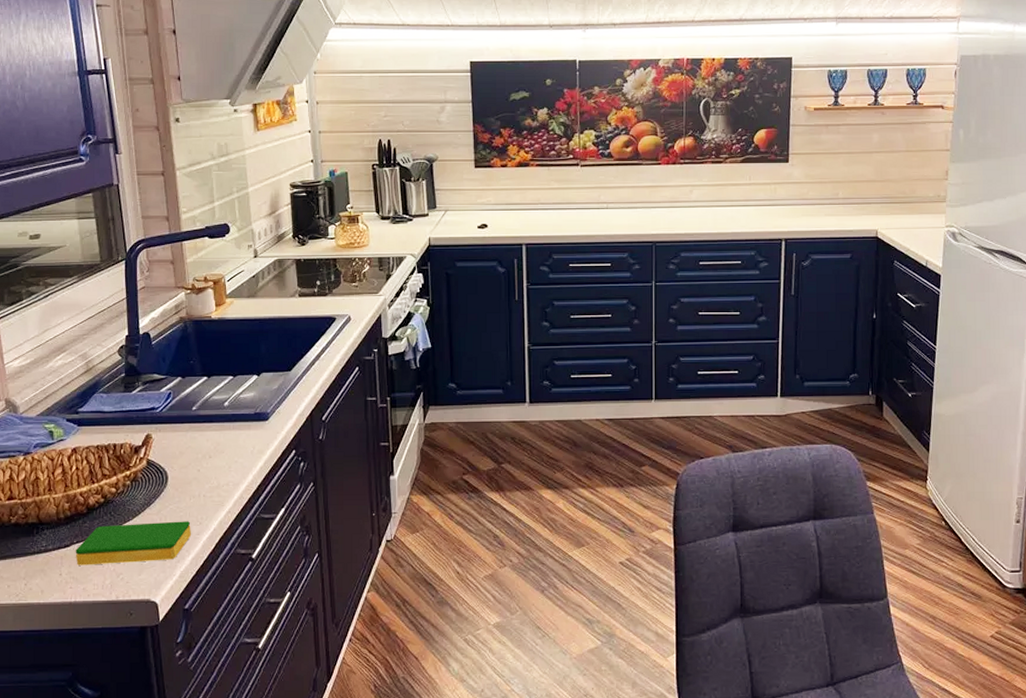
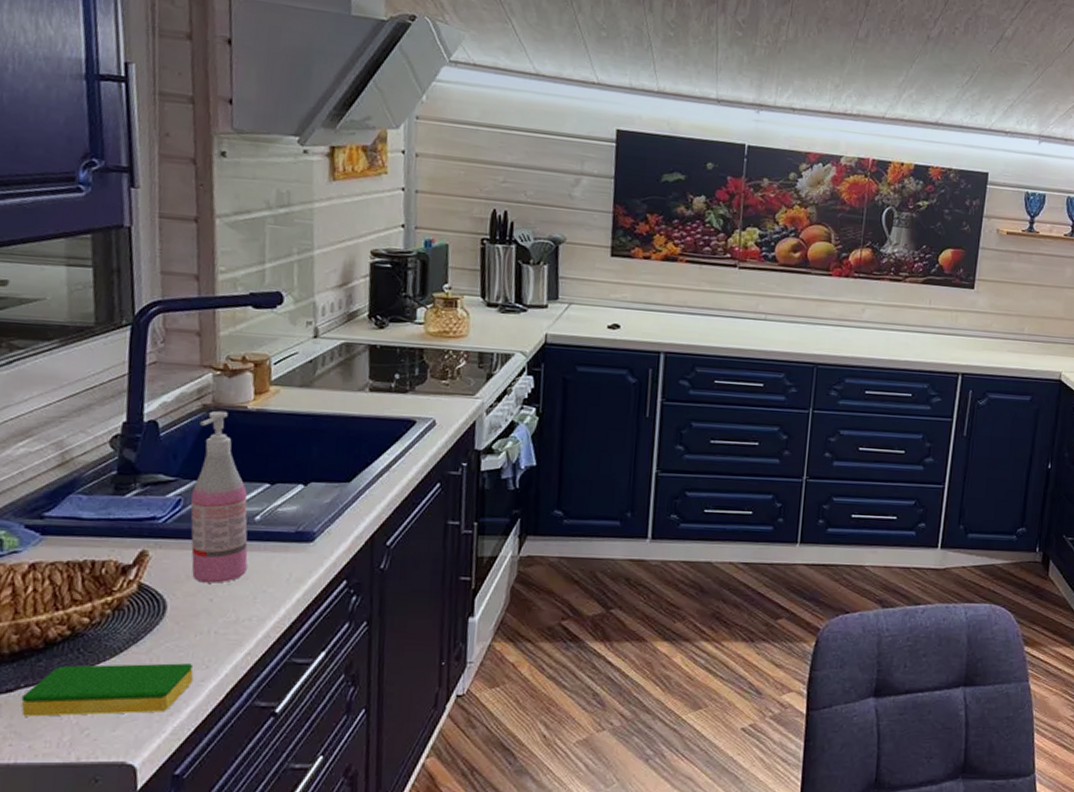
soap dispenser: none [178,321,222,457] -> present [190,410,248,583]

